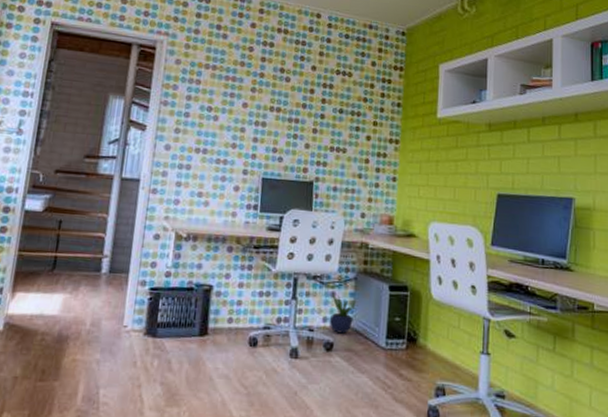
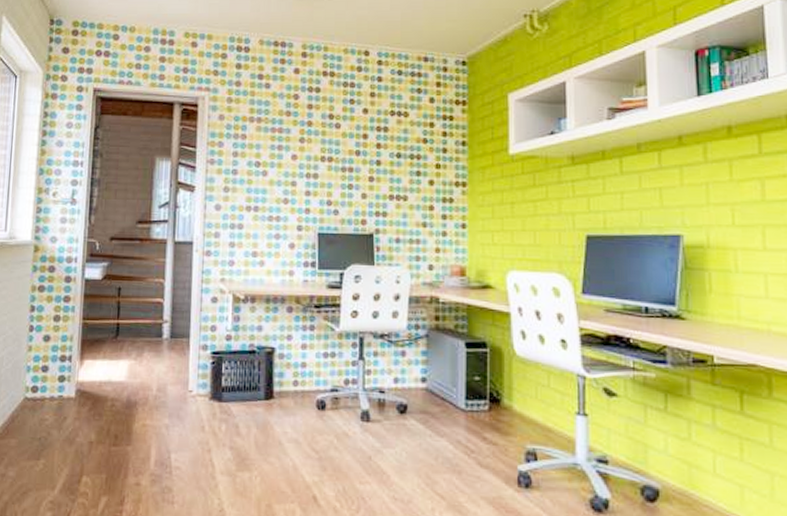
potted plant: present [329,293,357,334] -> none [401,353,430,395]

